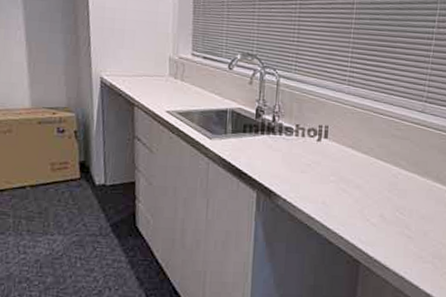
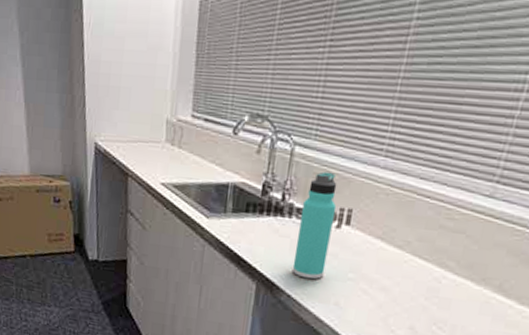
thermos bottle: none [285,97,316,185] -> present [292,171,337,280]

